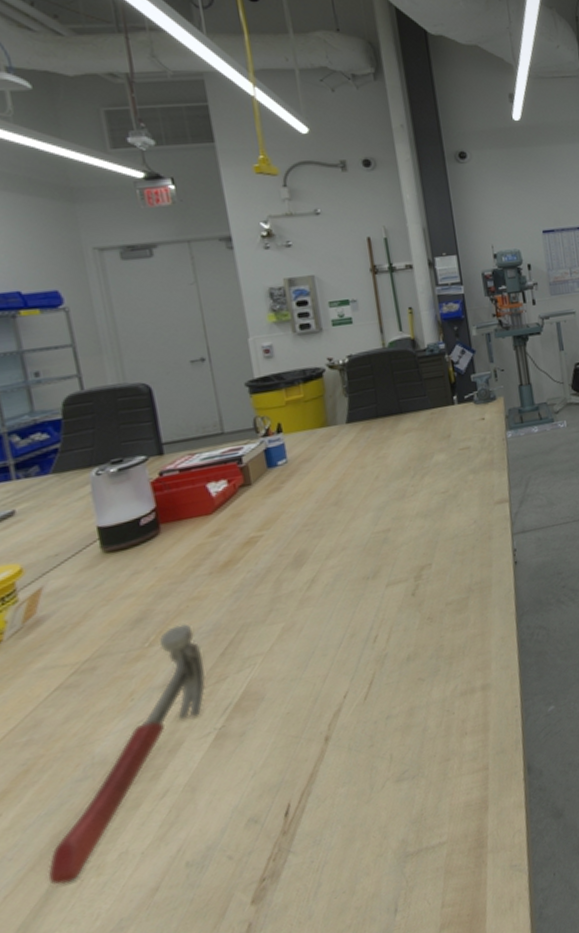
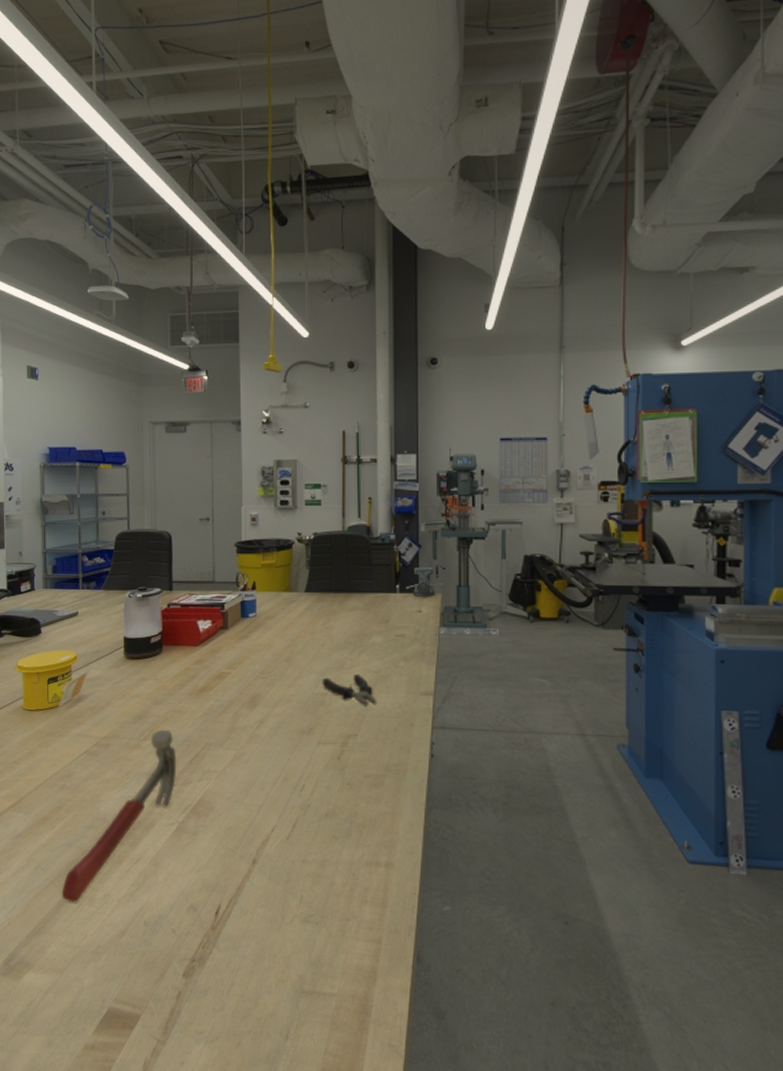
pliers: none [381,499,450,532] -> present [322,674,377,707]

